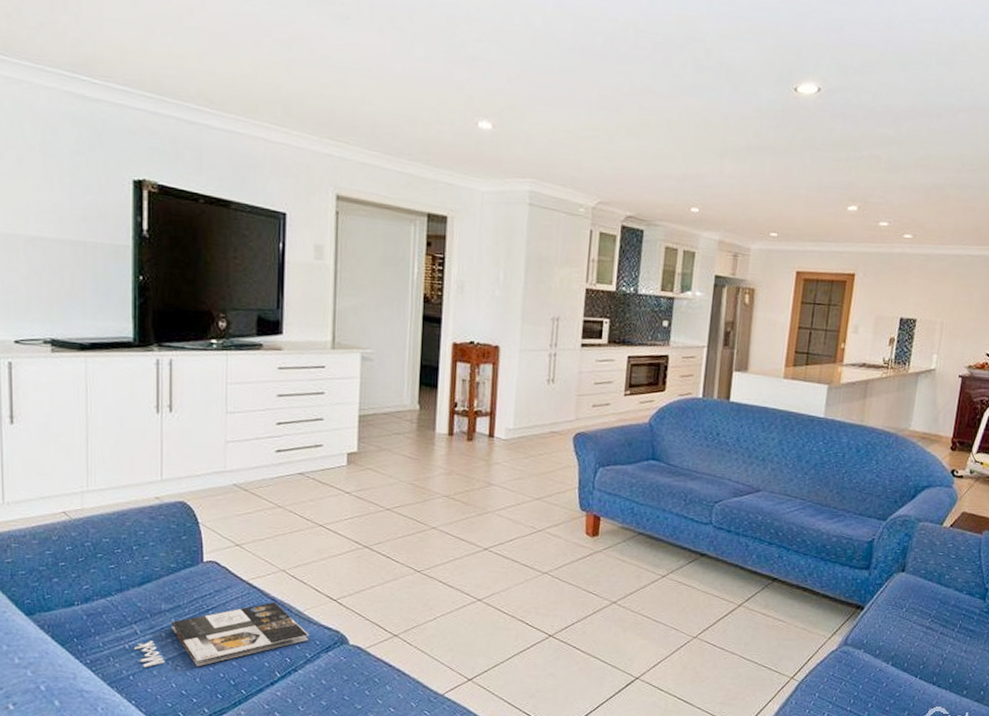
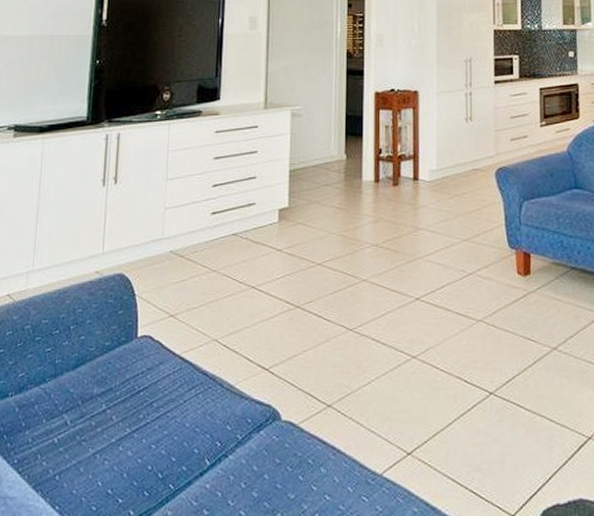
magazine: present [133,602,309,668] -> none [62,376,240,464]

